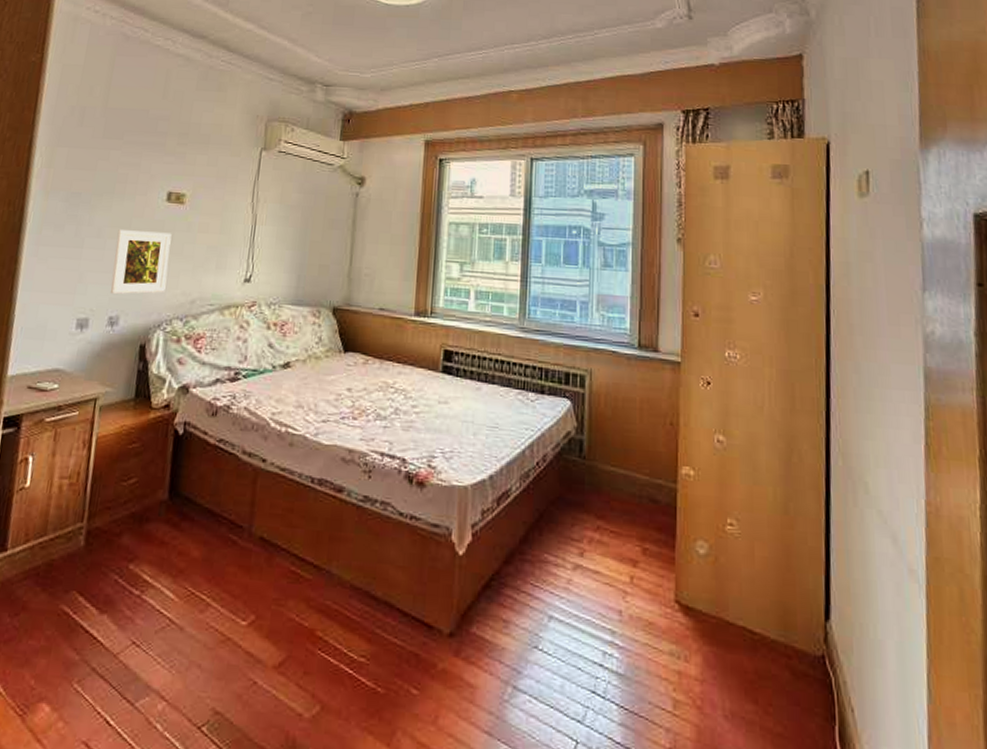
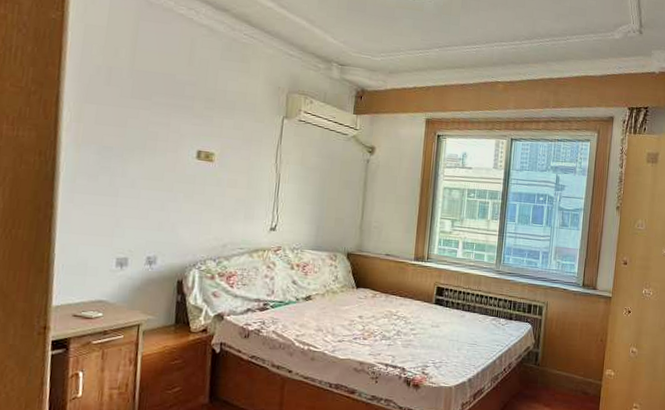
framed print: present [110,230,172,295] -> none [146,182,203,238]

